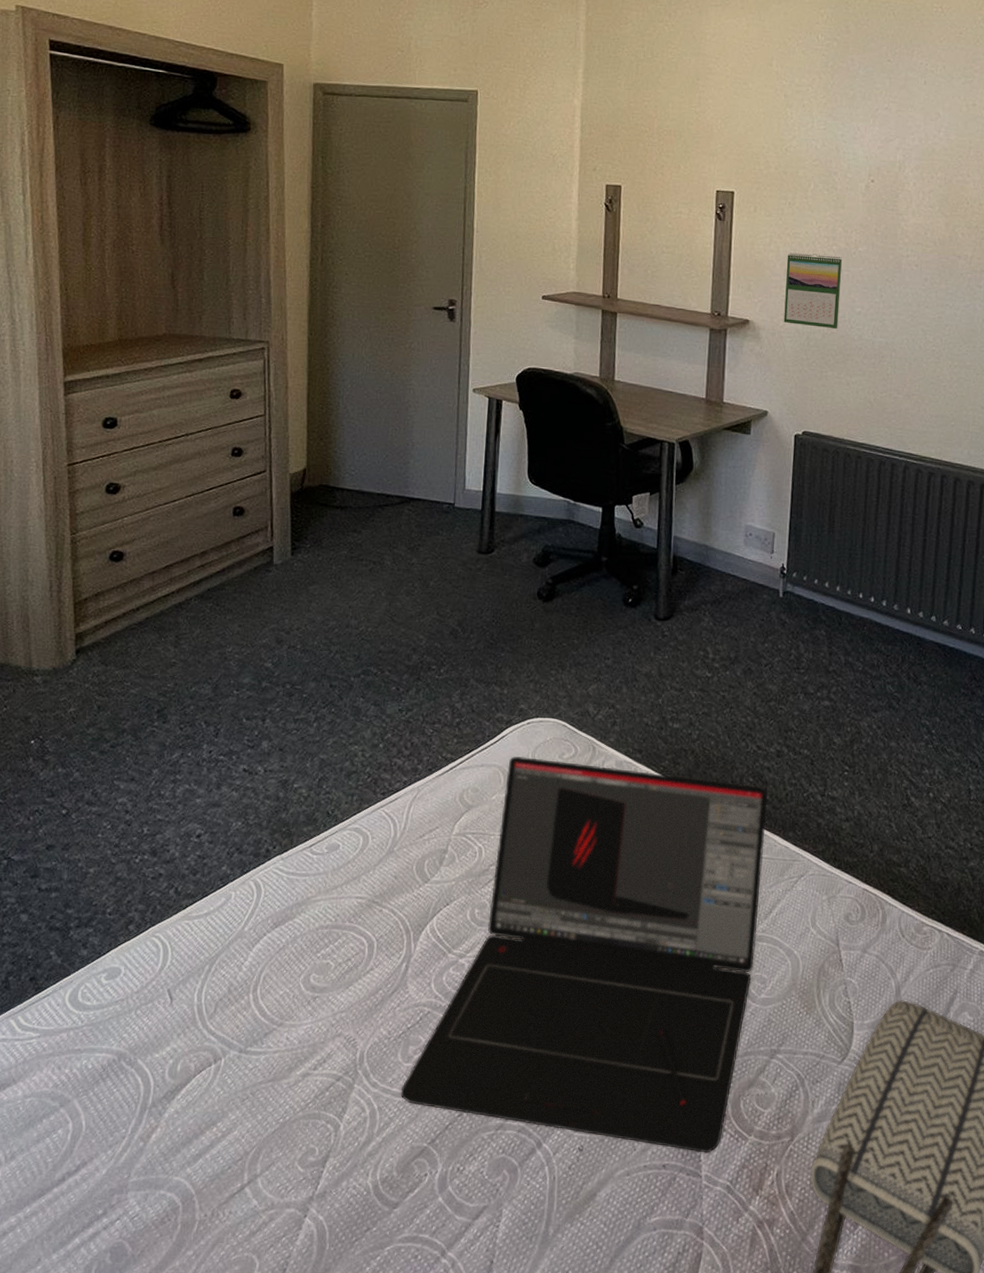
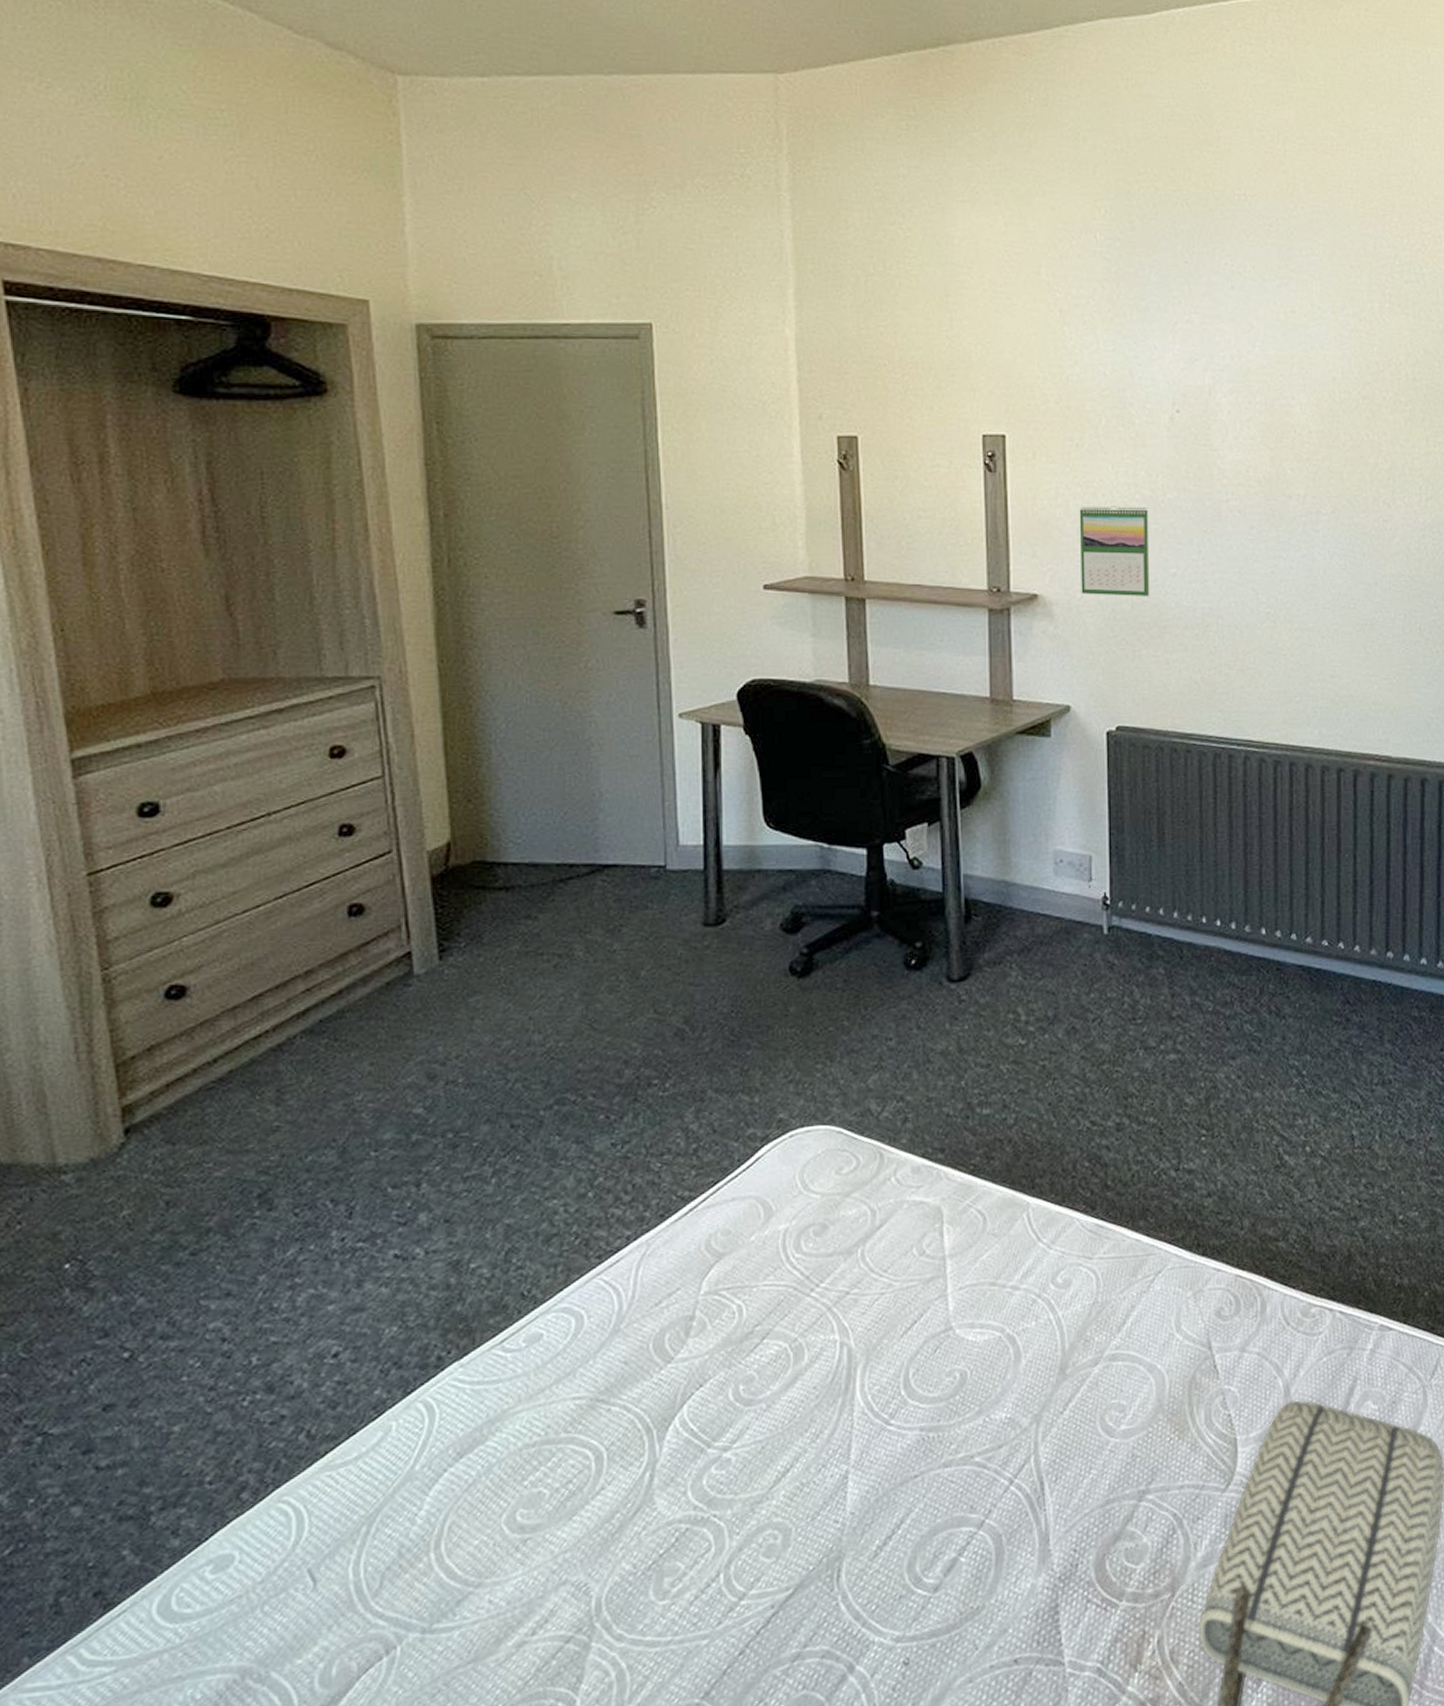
laptop: present [400,756,768,1153] -> none [657,1170,1110,1653]

